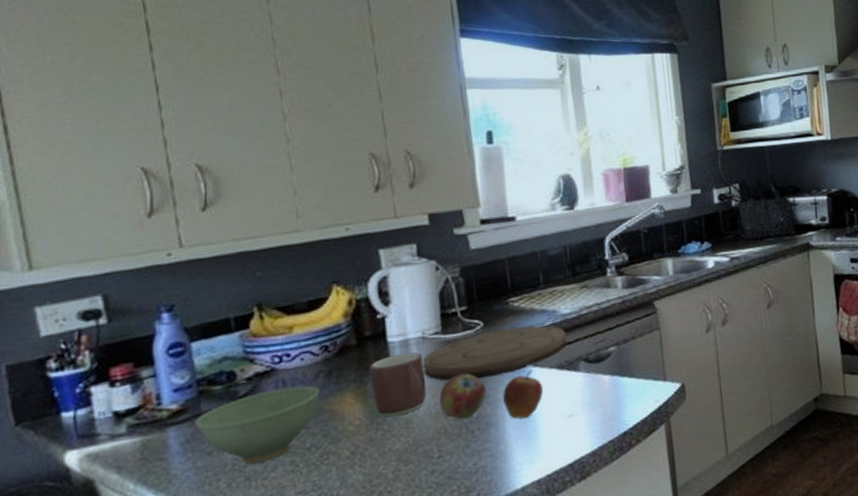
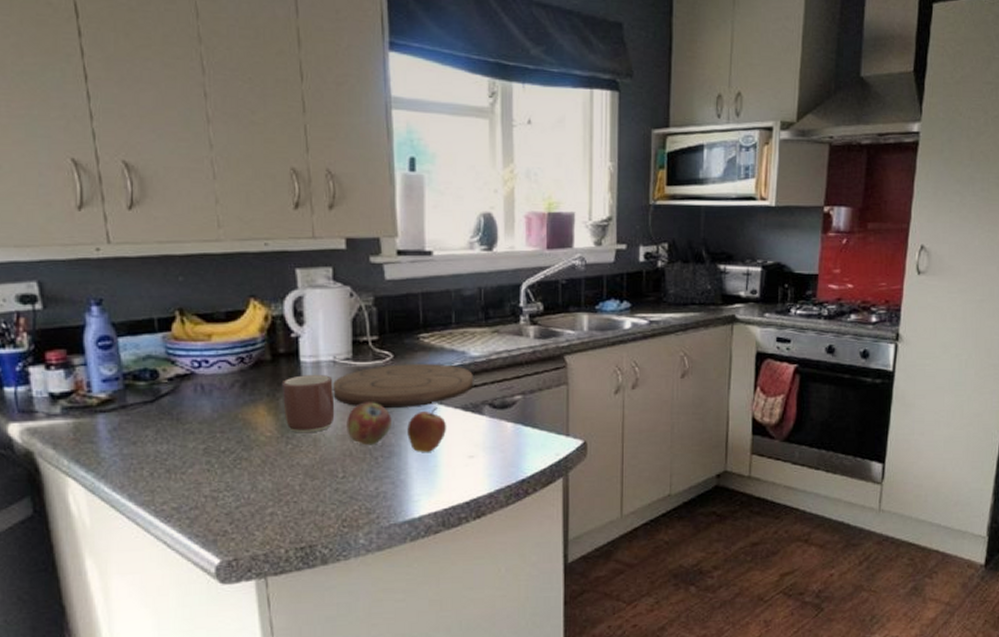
bowl: present [195,385,320,464] -> none [121,392,235,459]

